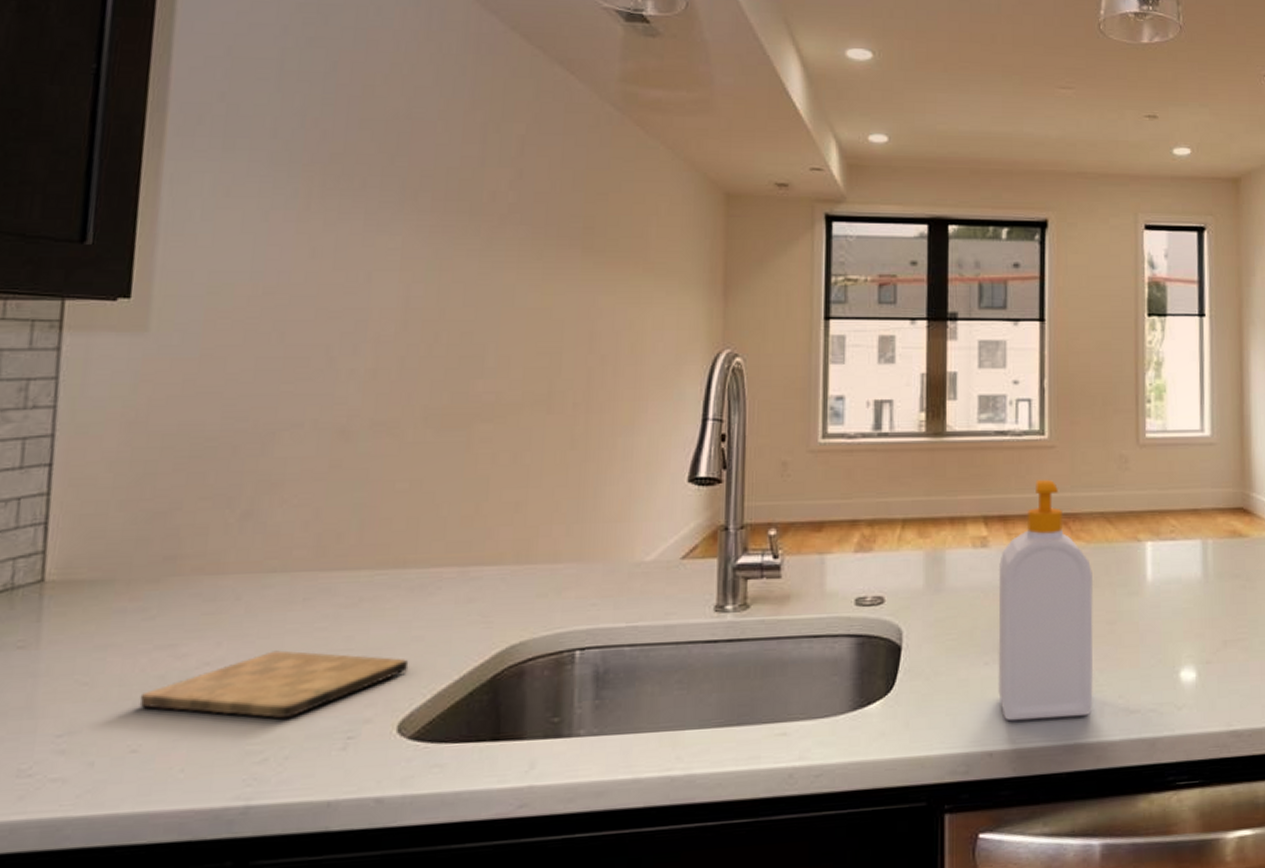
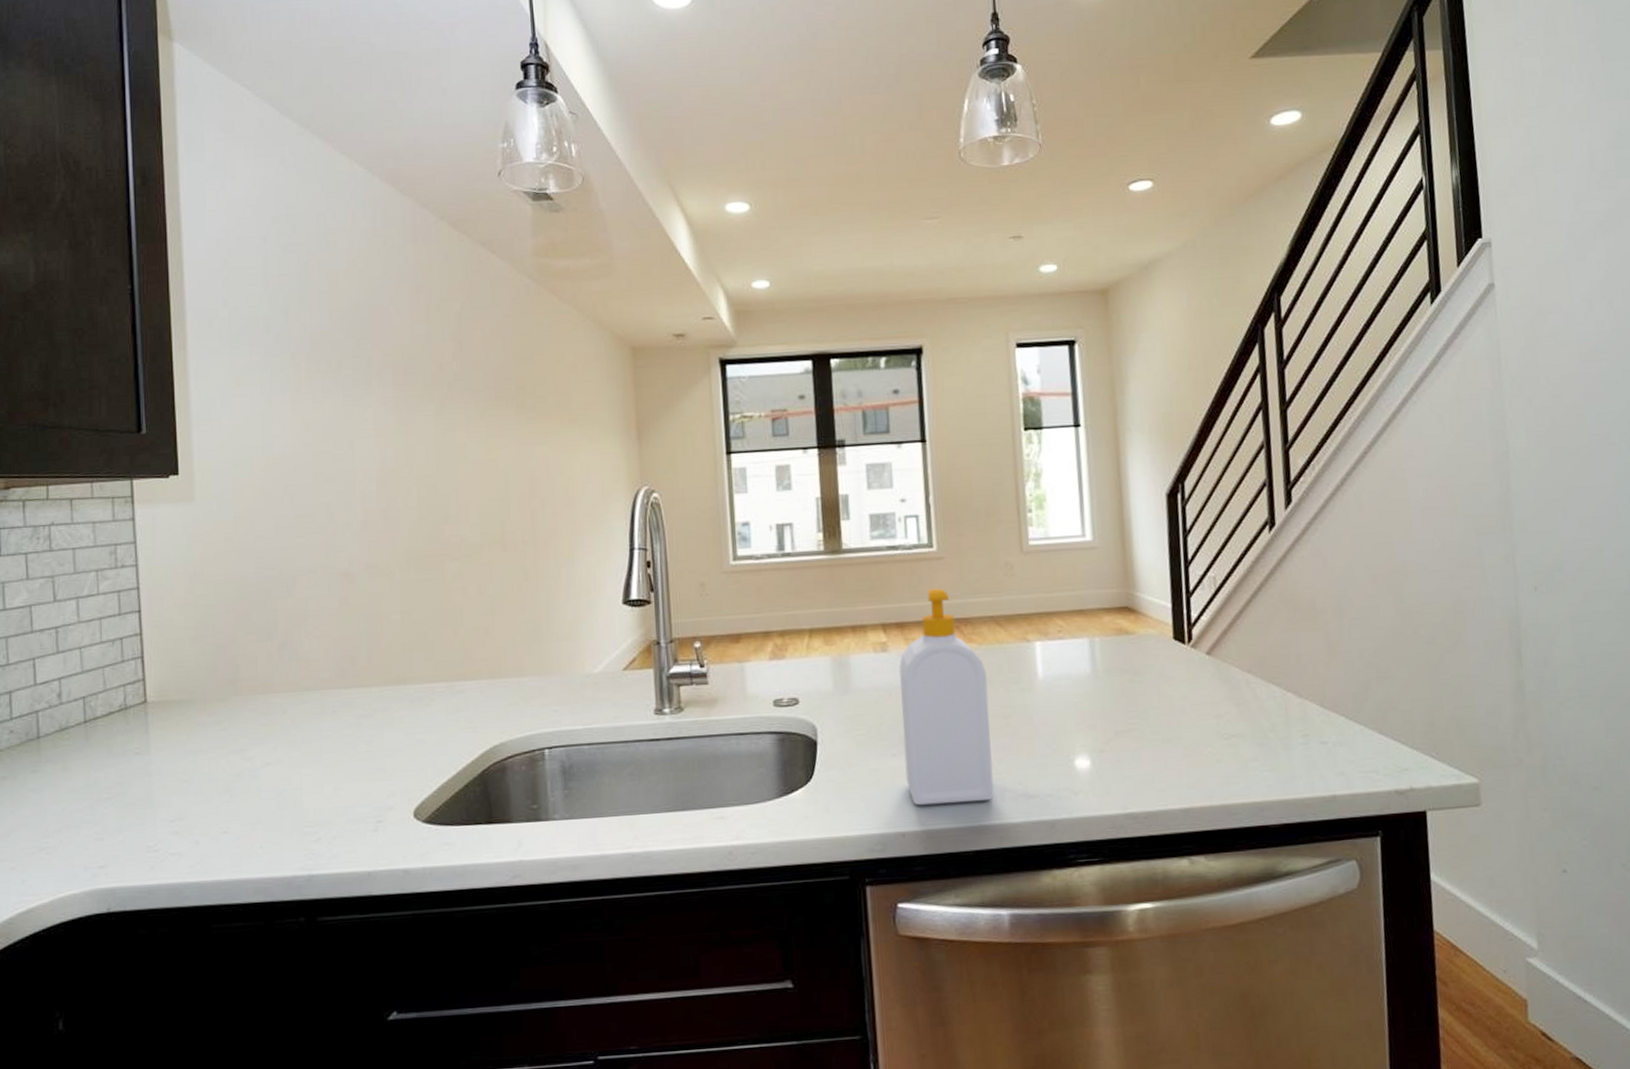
cutting board: present [139,650,409,719] -> none [224,753,417,807]

